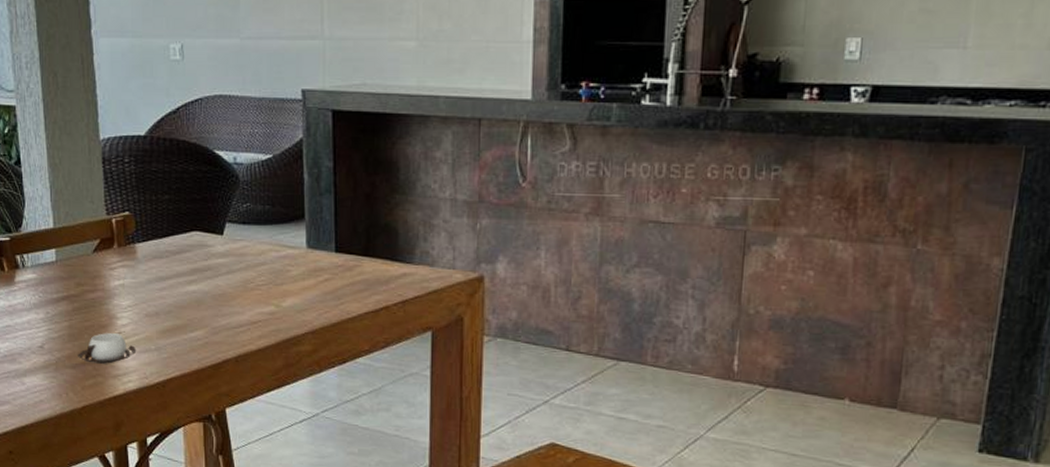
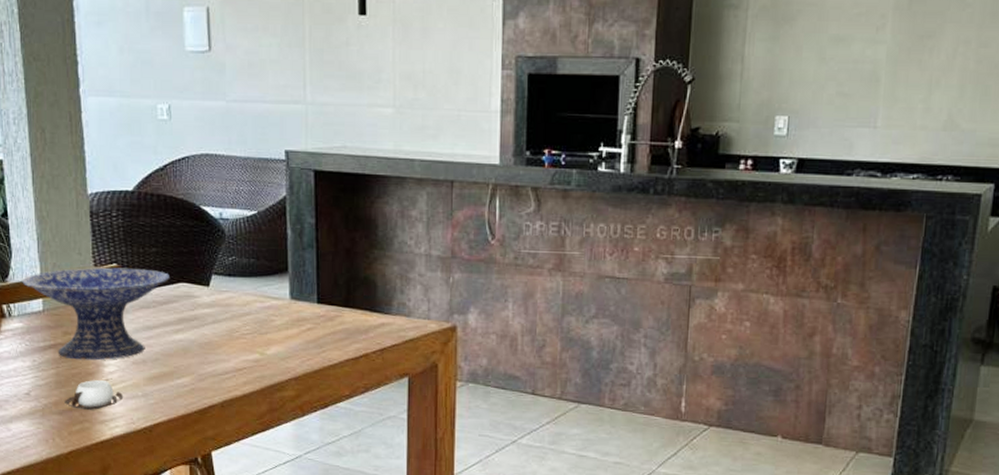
decorative bowl: none [35,216,184,313] -> present [22,267,171,361]

